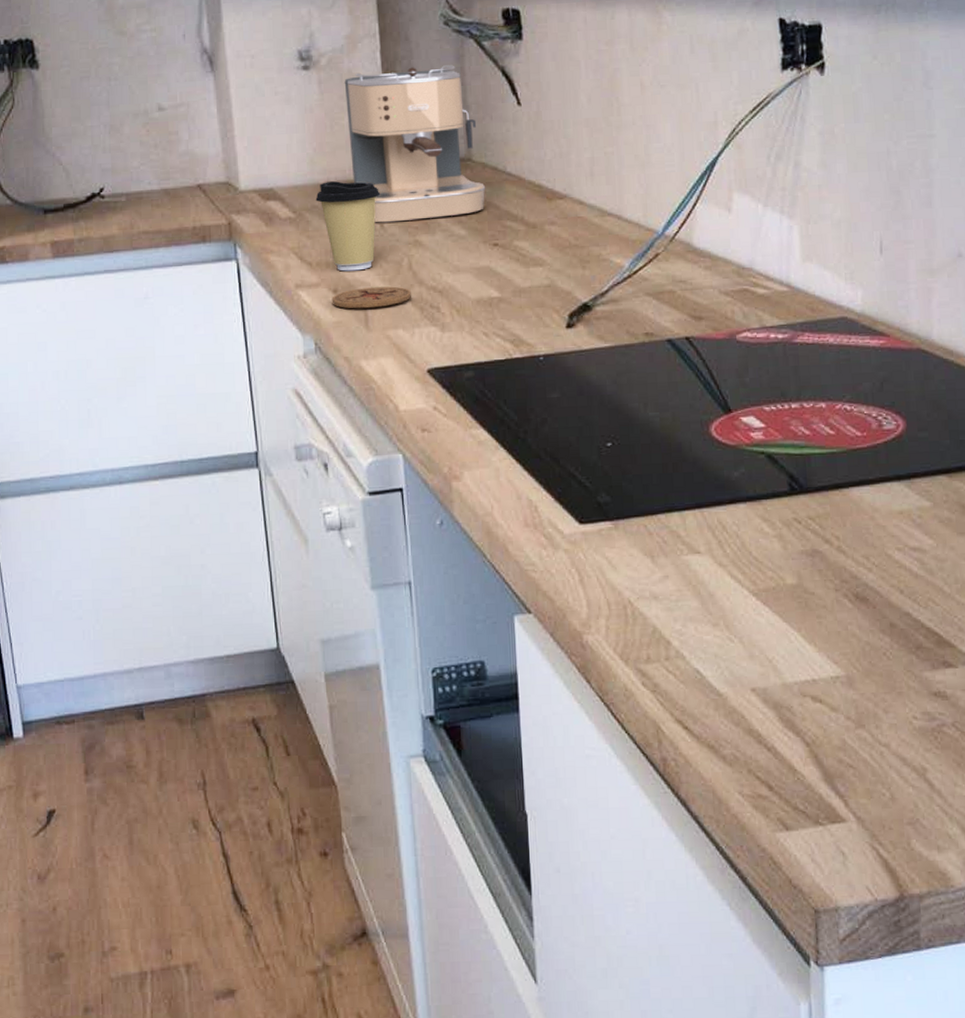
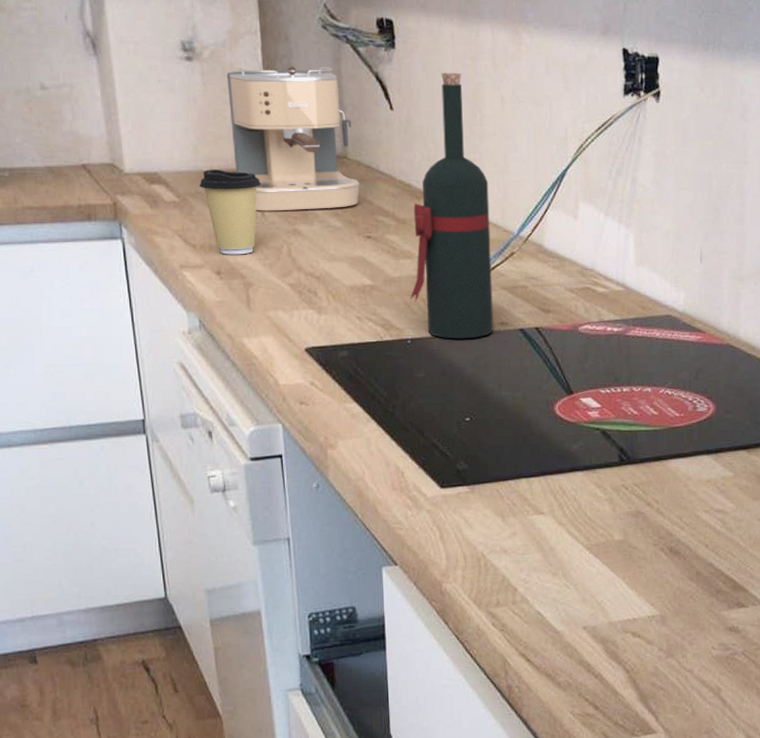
coaster: present [331,286,412,309] -> none [215,271,291,290]
wine bottle: none [541,59,637,354] -> present [409,72,494,339]

